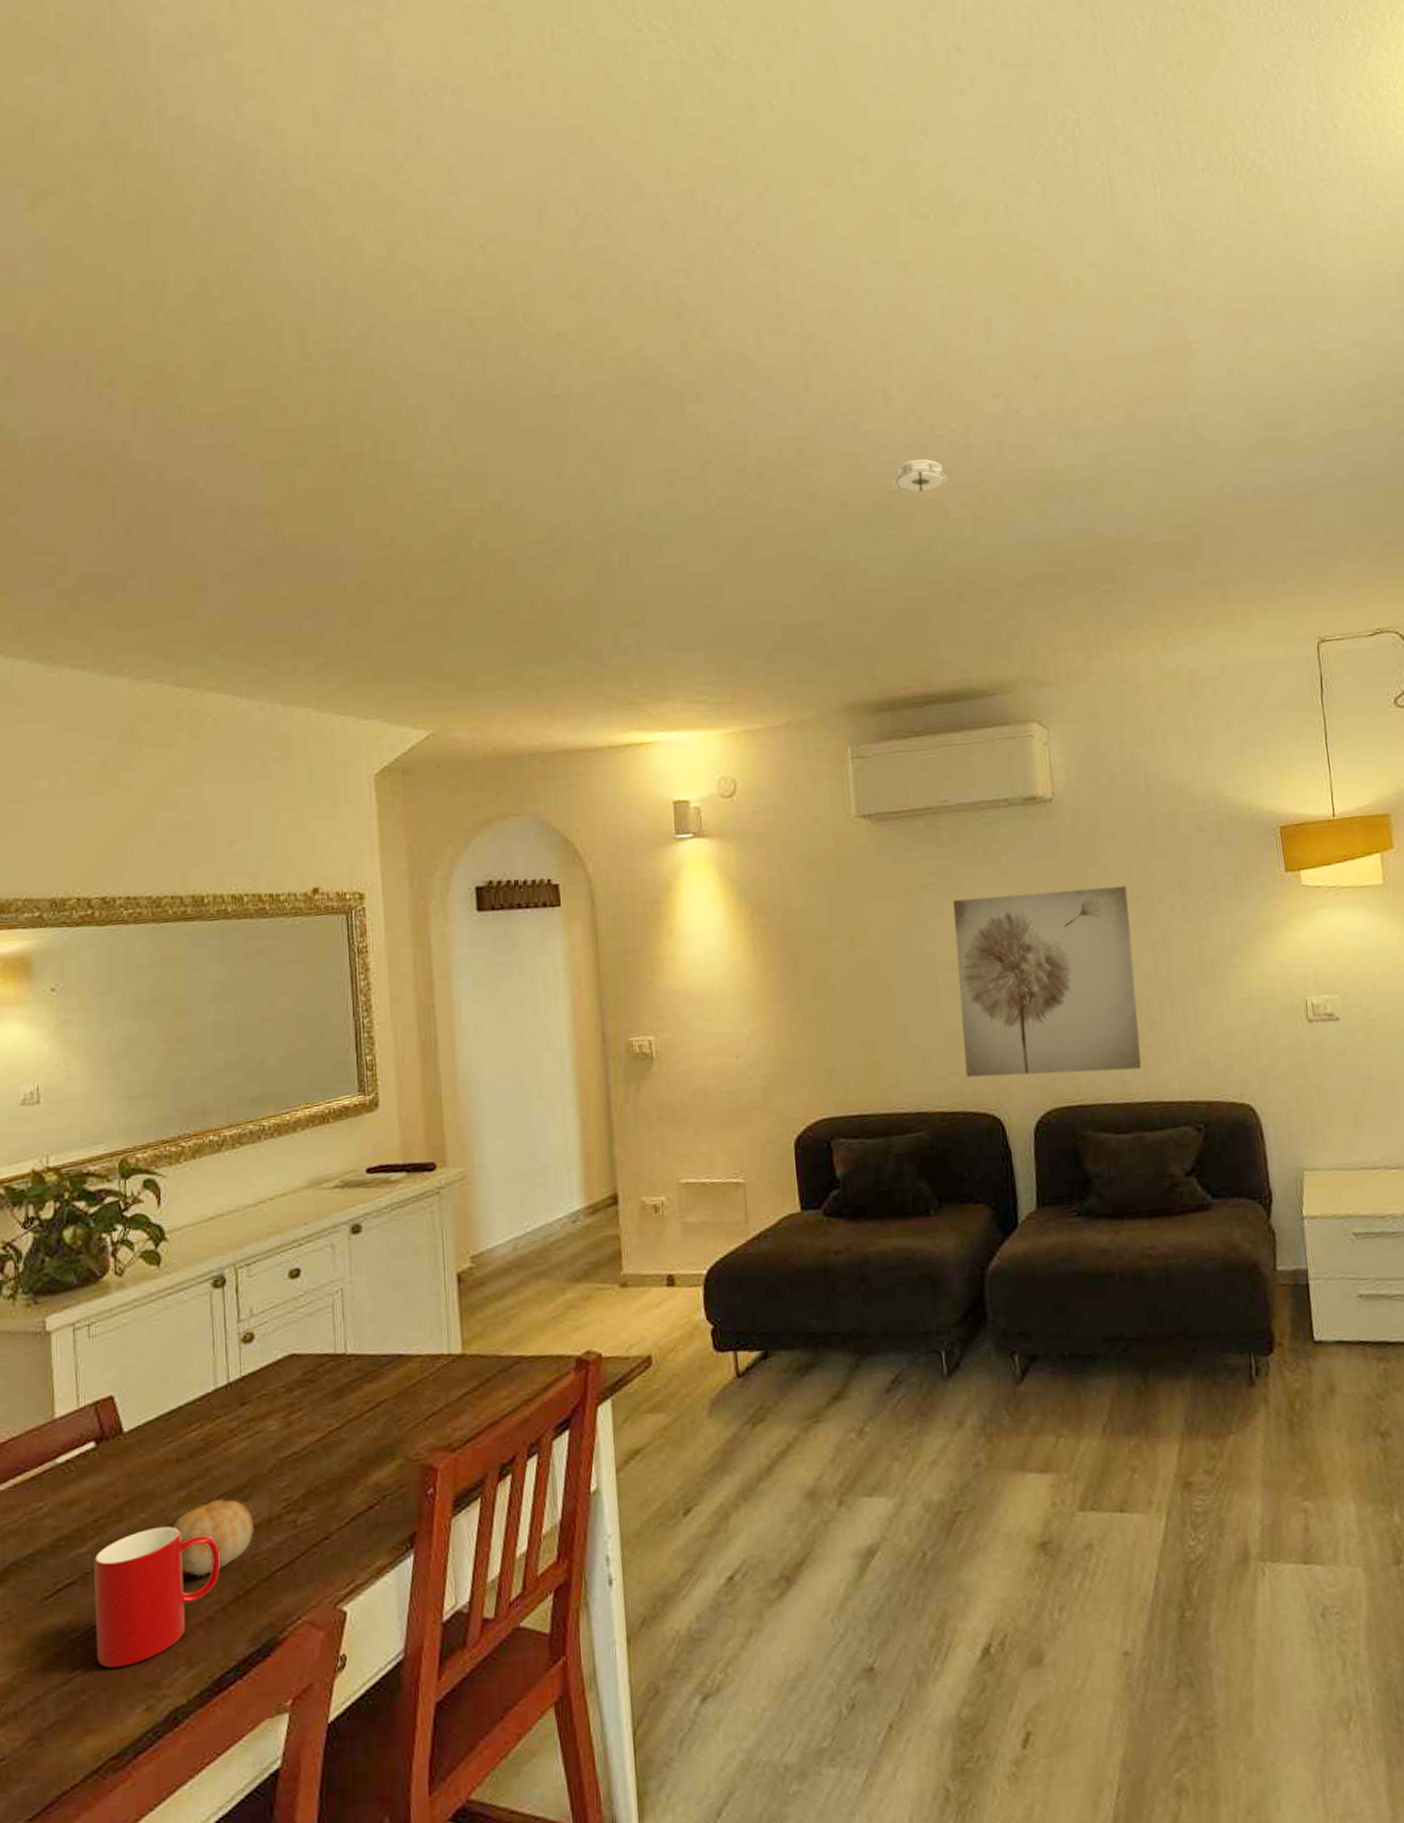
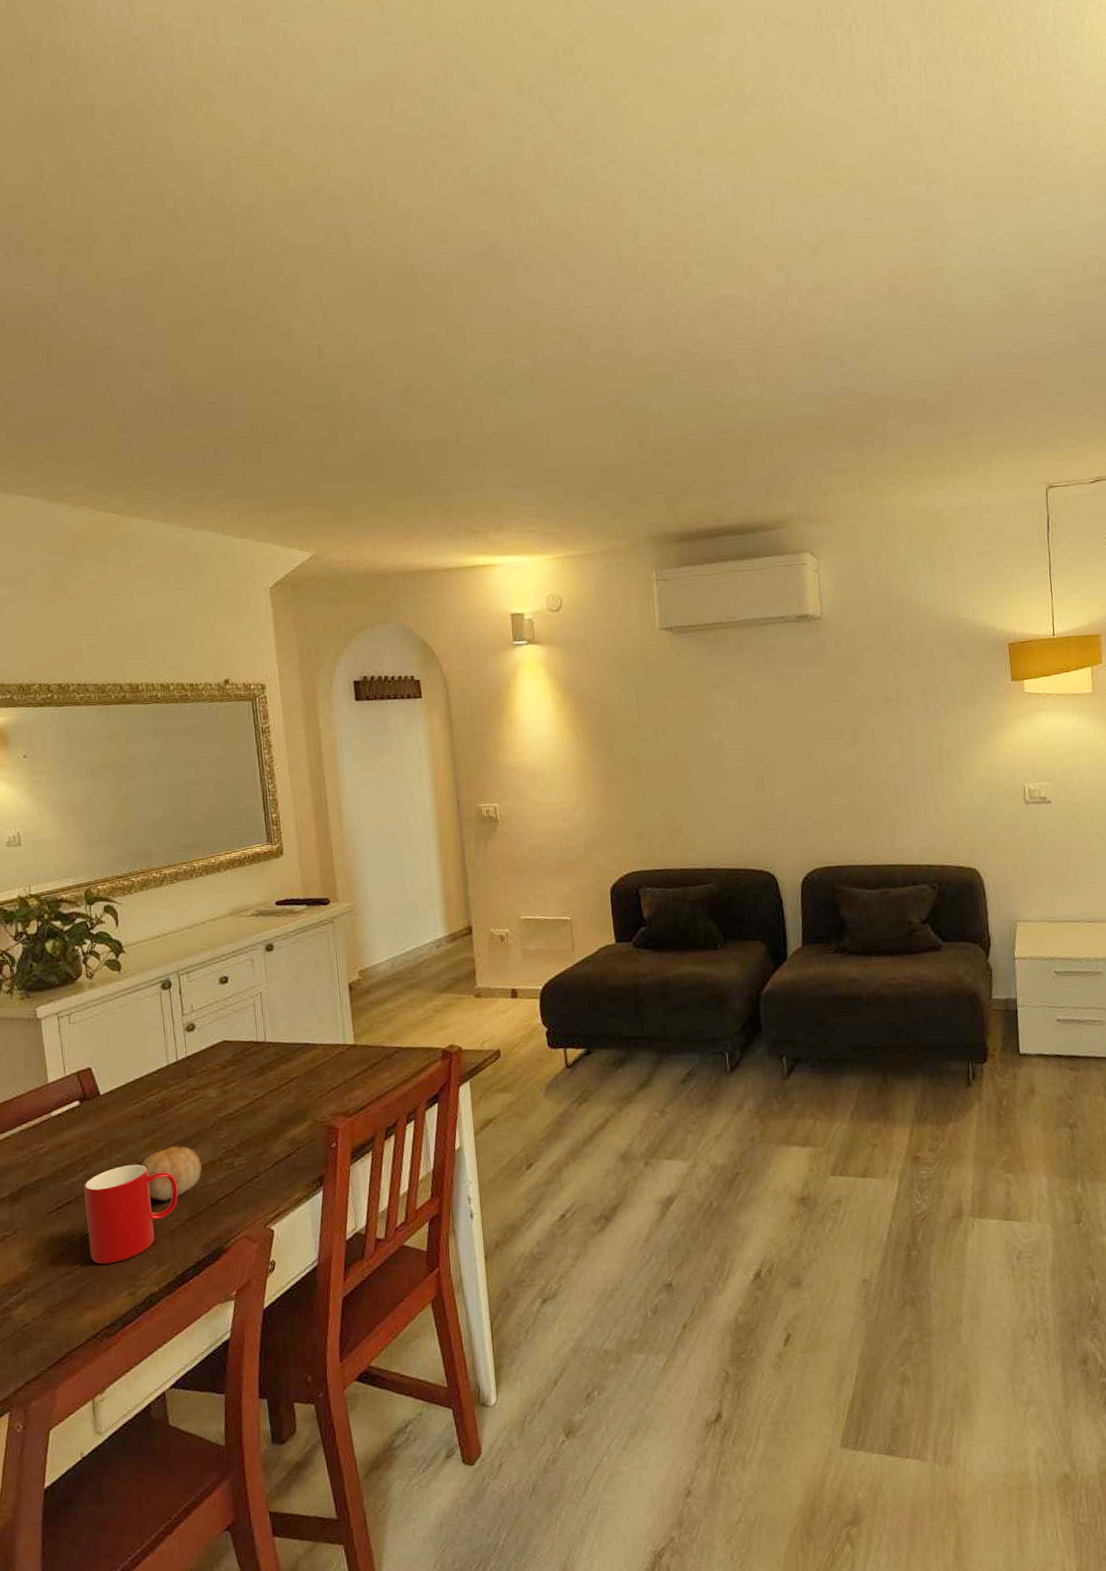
smoke detector: present [891,459,949,494] -> none [689,324,738,355]
wall art: present [953,885,1142,1078] -> none [738,690,889,842]

